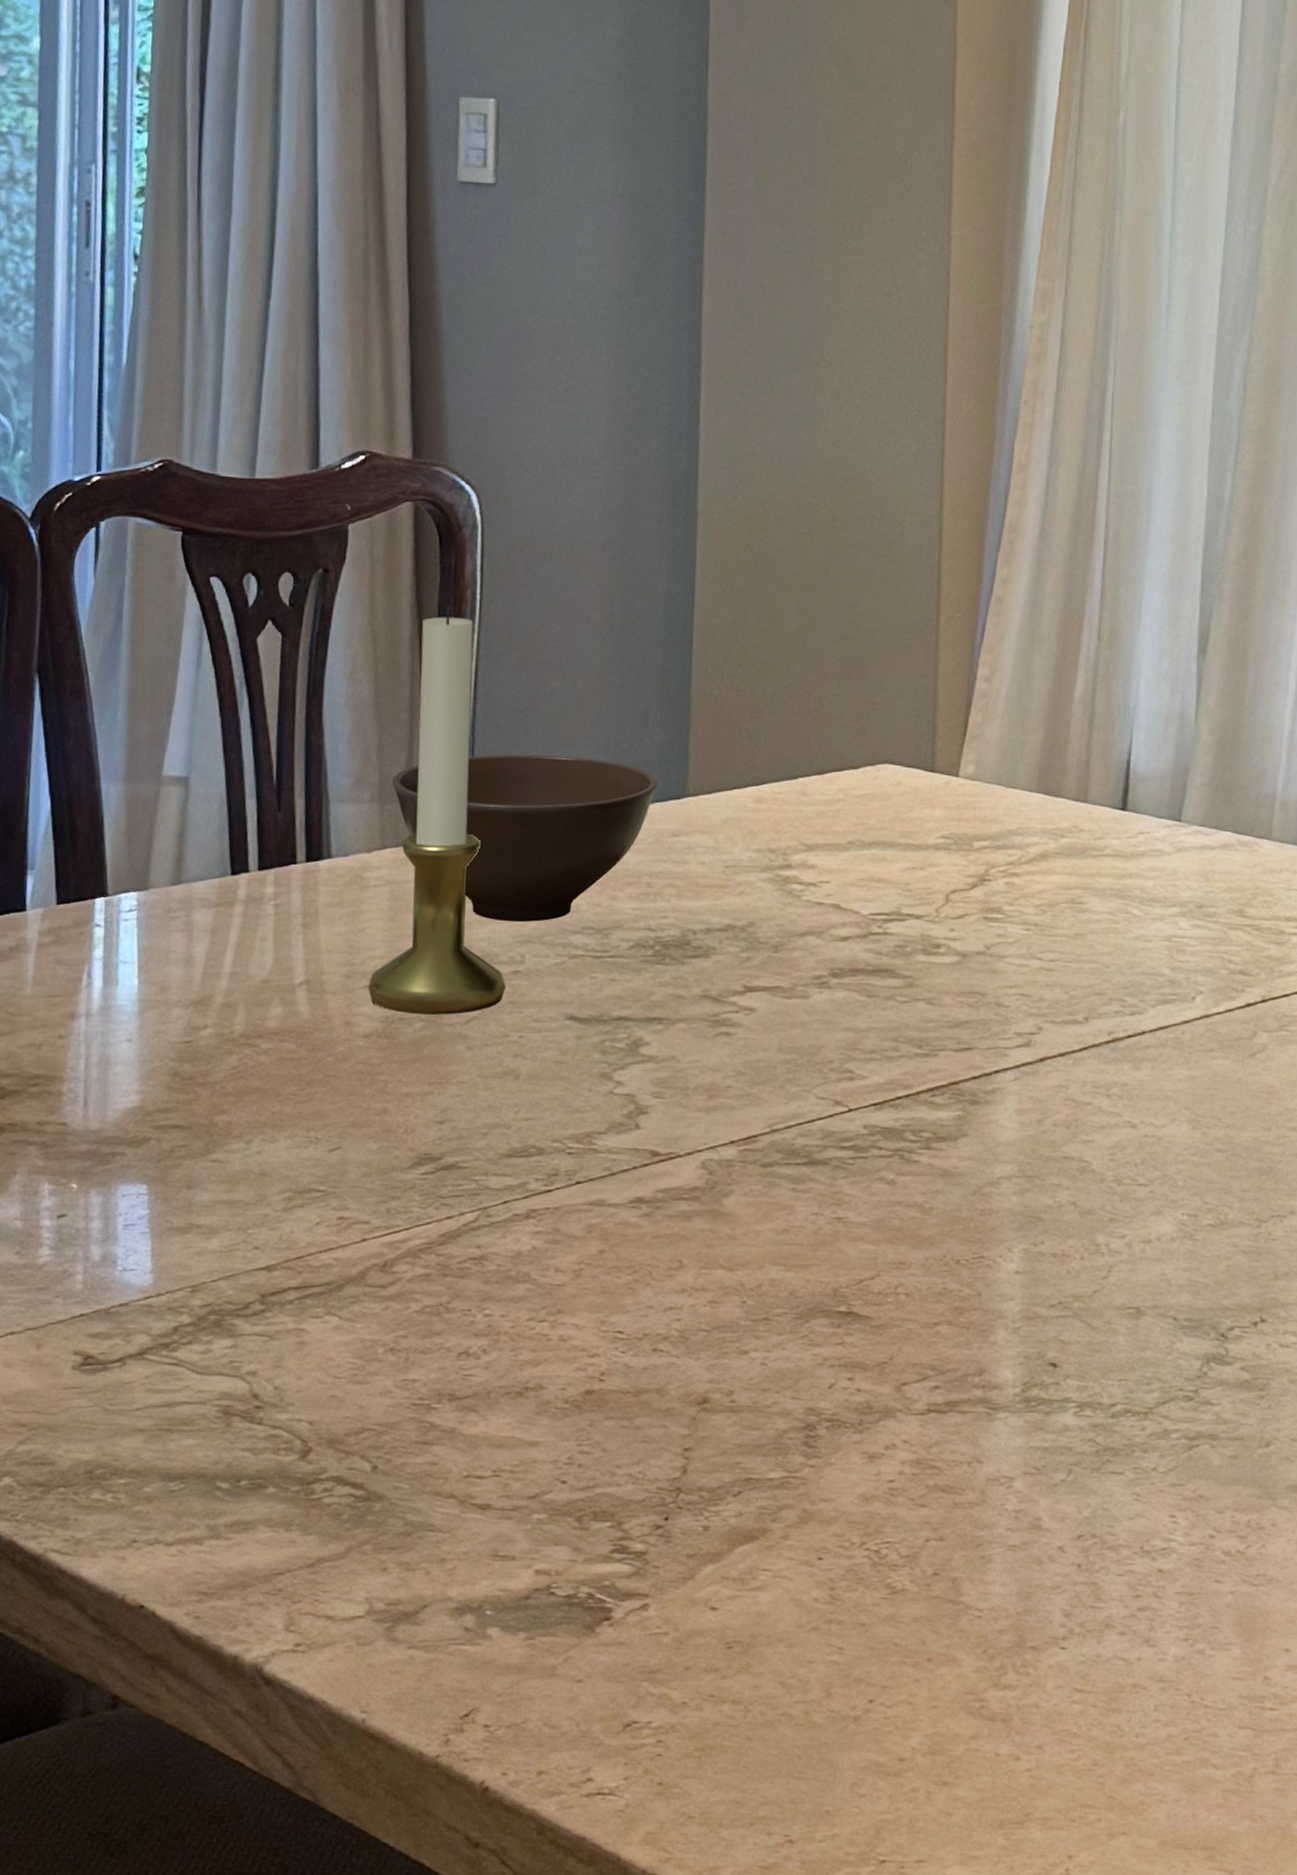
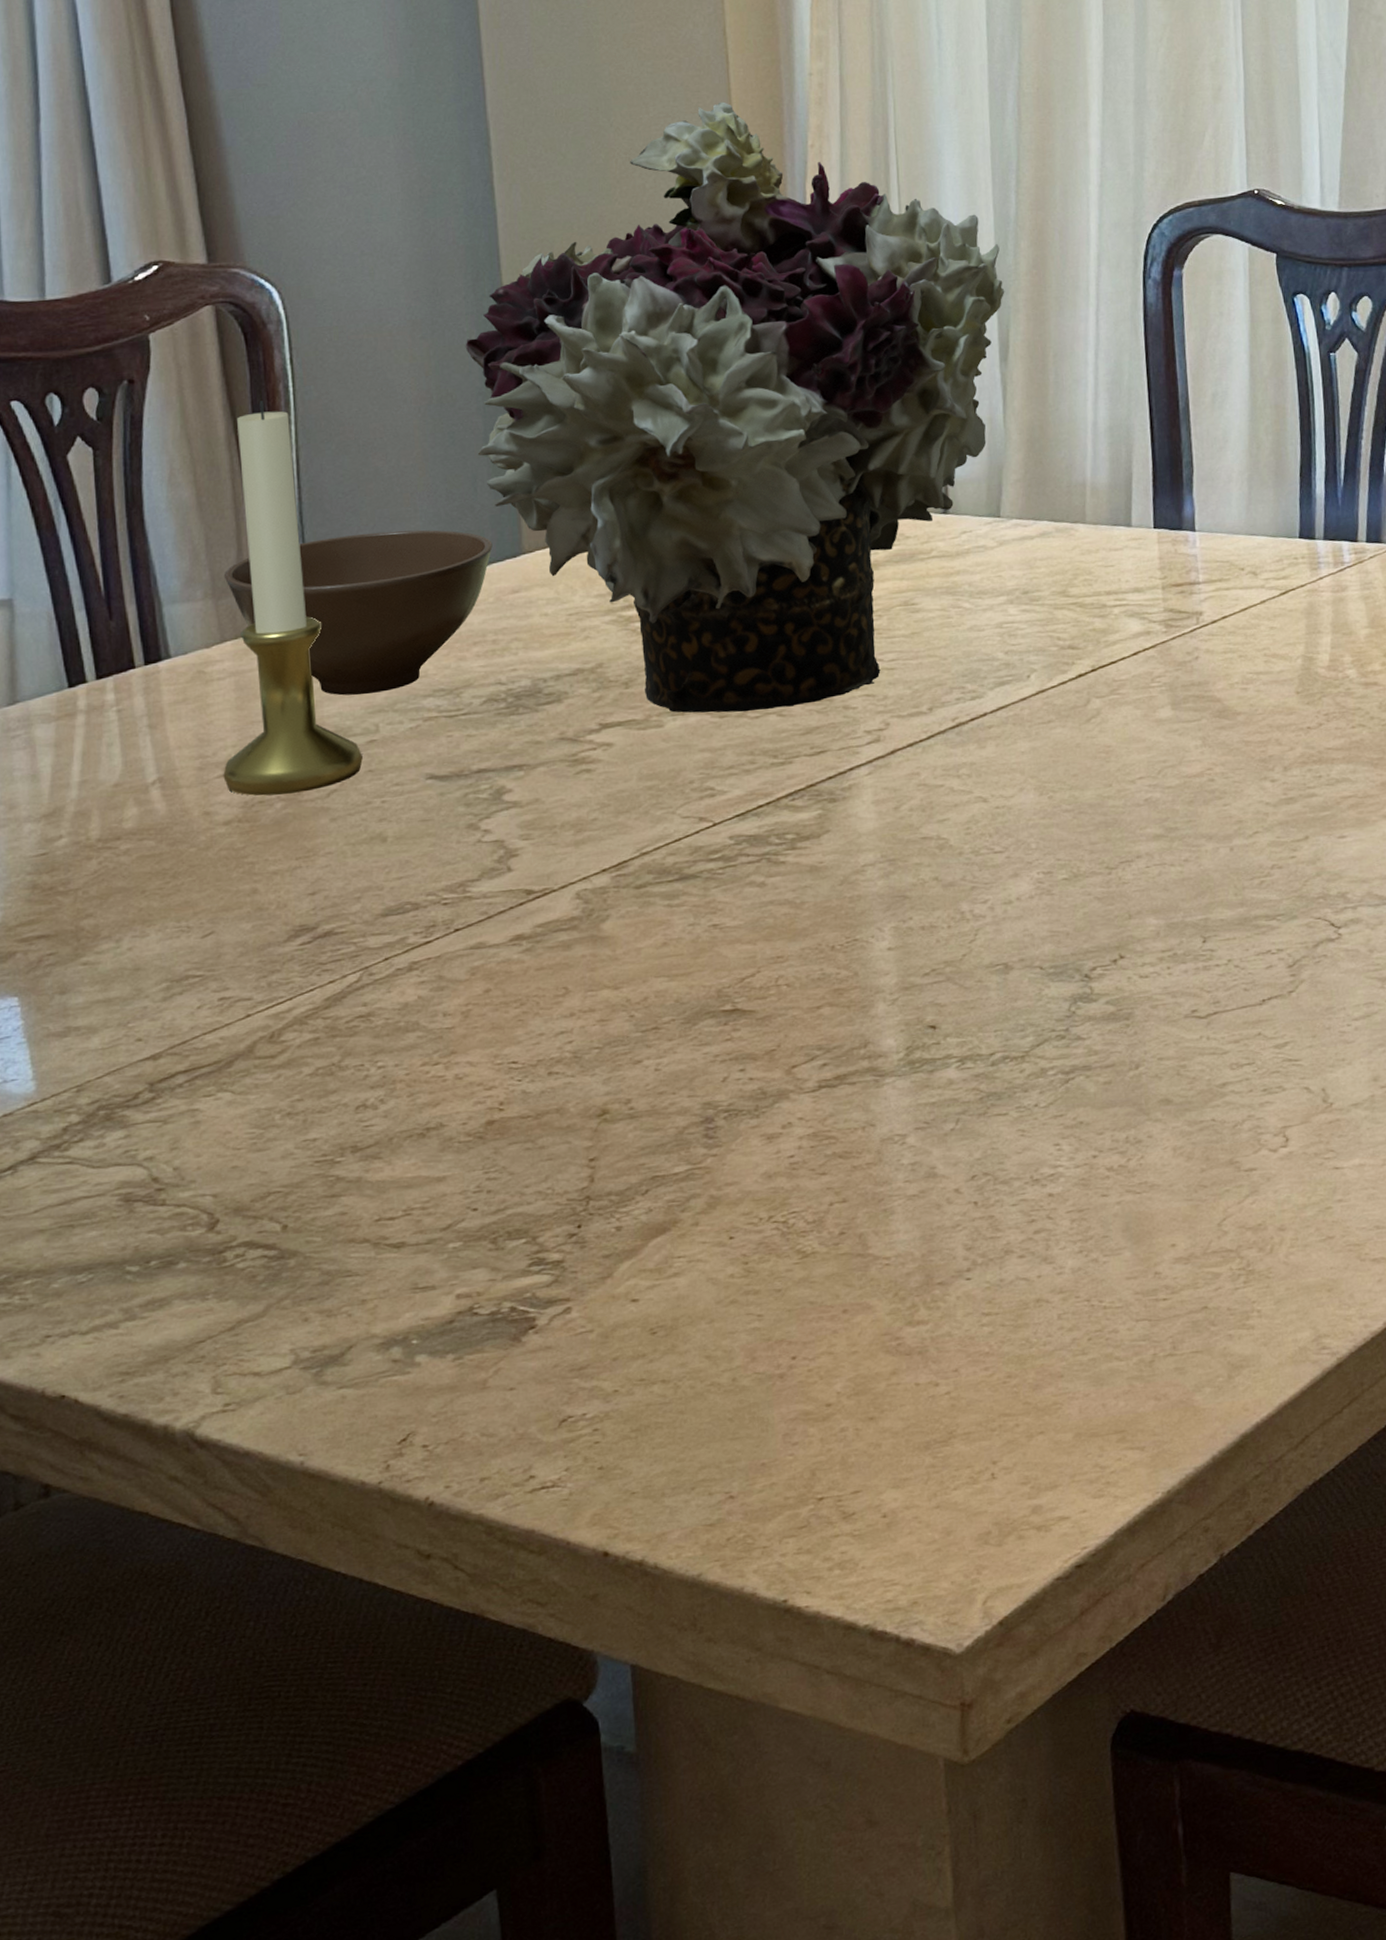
flower arrangement: none [653,346,1211,996] -> present [465,101,1005,713]

